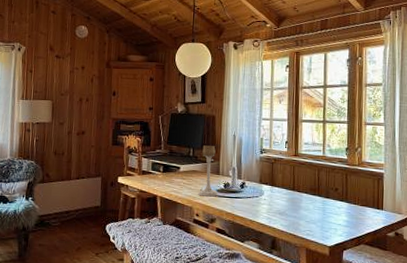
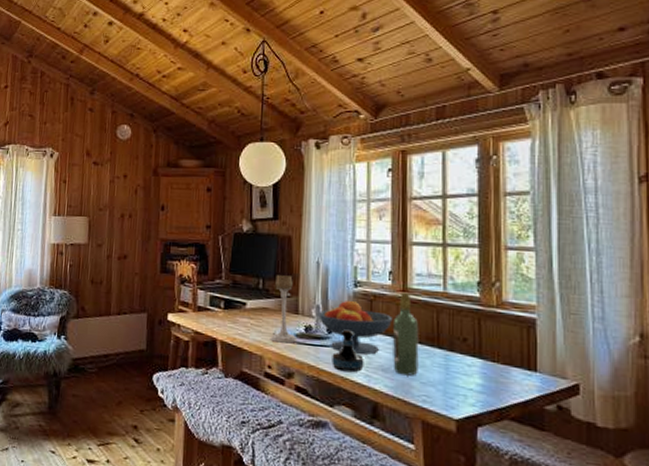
fruit bowl: none [233,163,287,203] -> present [317,300,392,355]
tequila bottle: none [243,185,267,217] -> present [332,329,364,373]
wine bottle: none [287,156,306,217] -> present [392,292,419,376]

